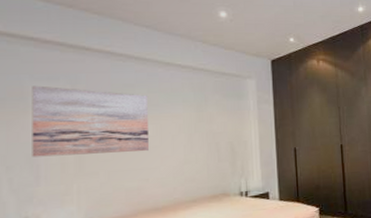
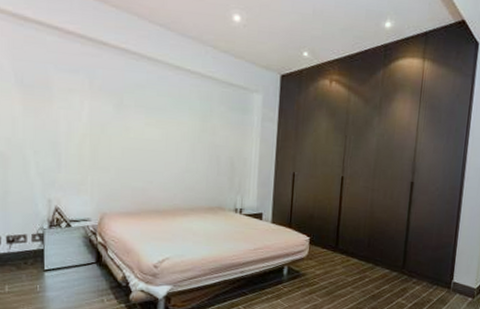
wall art: present [32,85,150,157] -> none [55,76,156,155]

